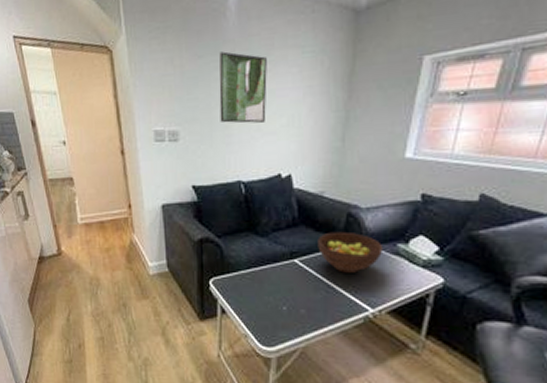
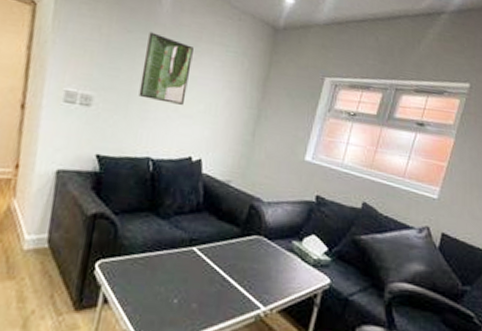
fruit bowl: present [317,231,384,273] -> none [218,222,280,267]

